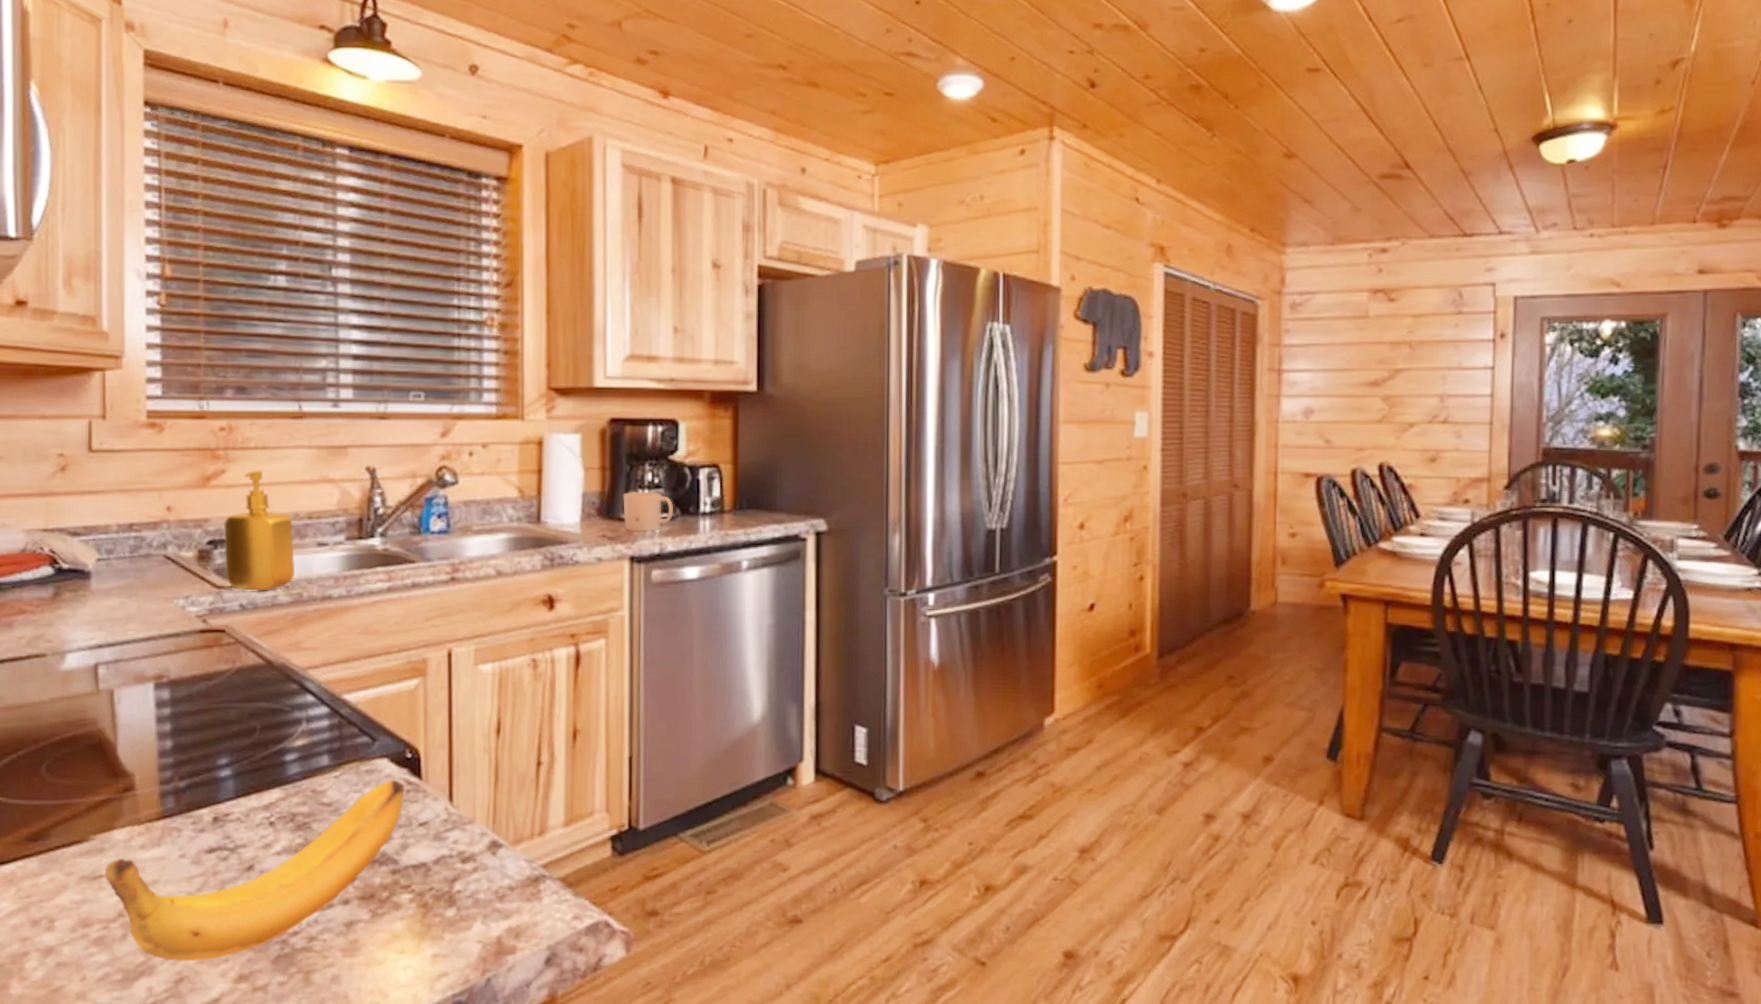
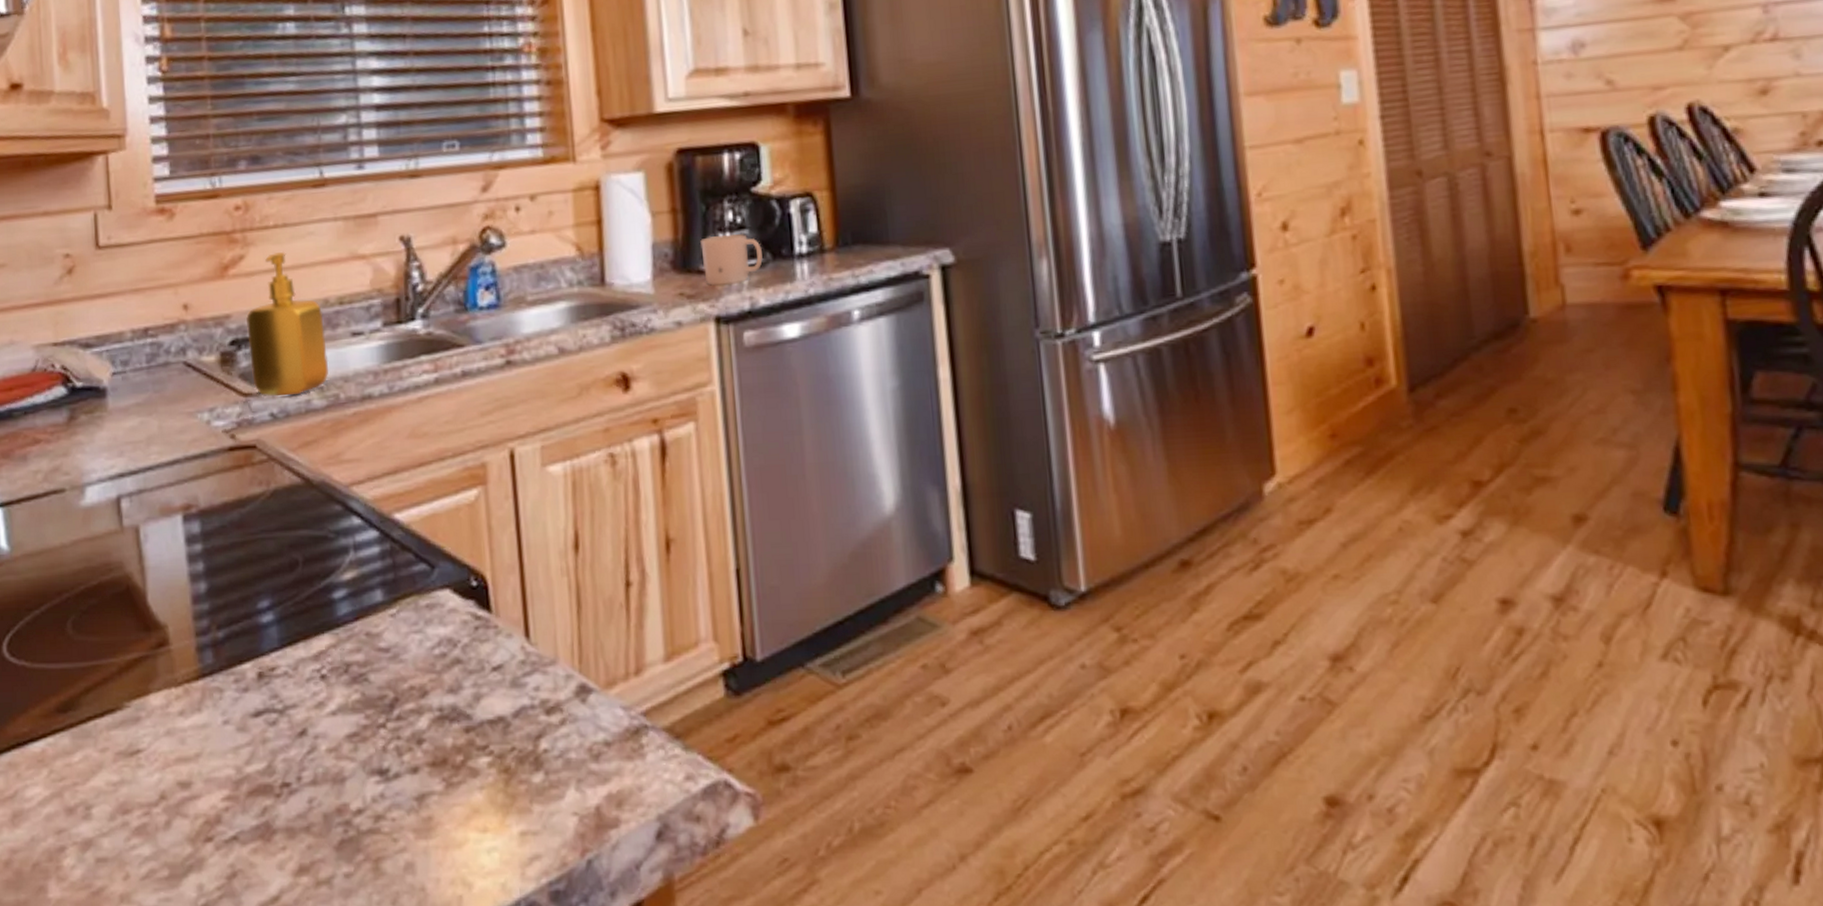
banana: present [104,780,405,962] -> none [142,615,473,852]

